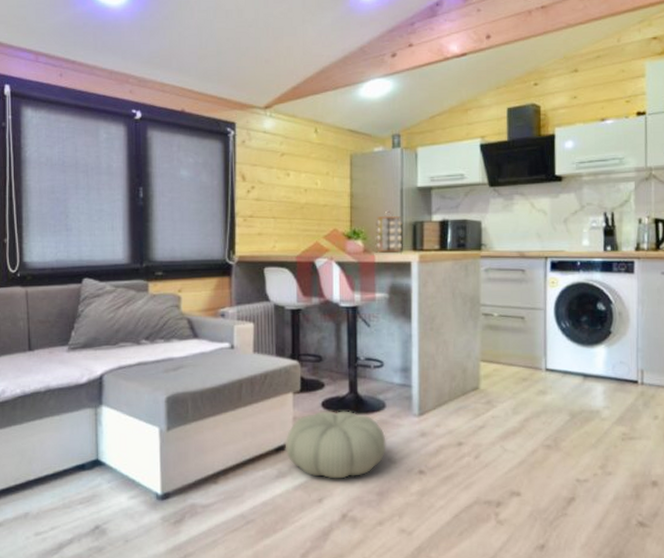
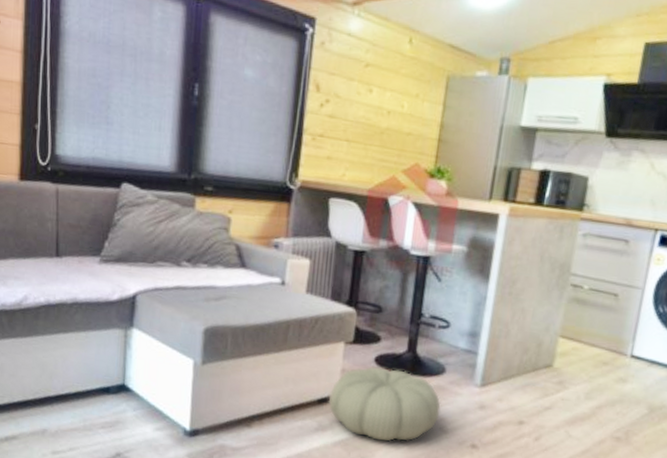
spice rack: present [375,210,403,253] -> none [460,149,497,201]

